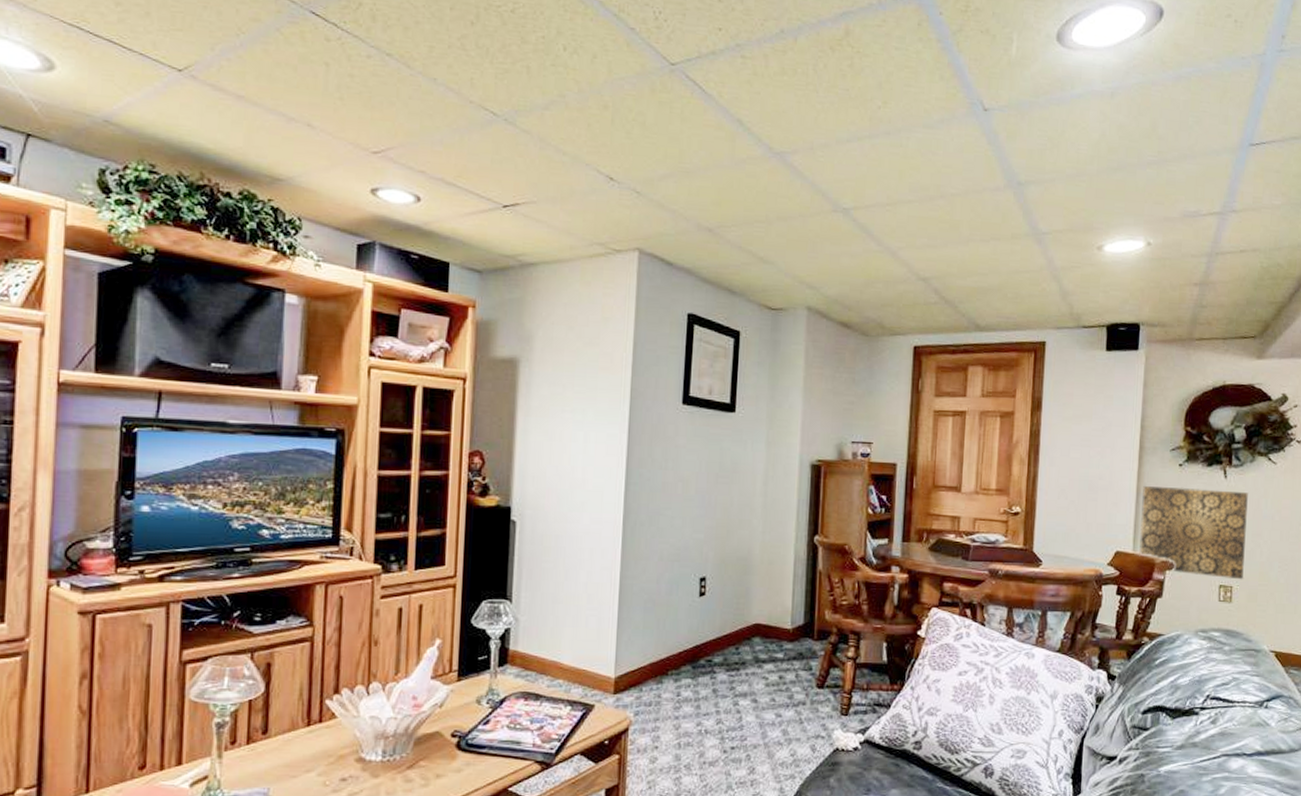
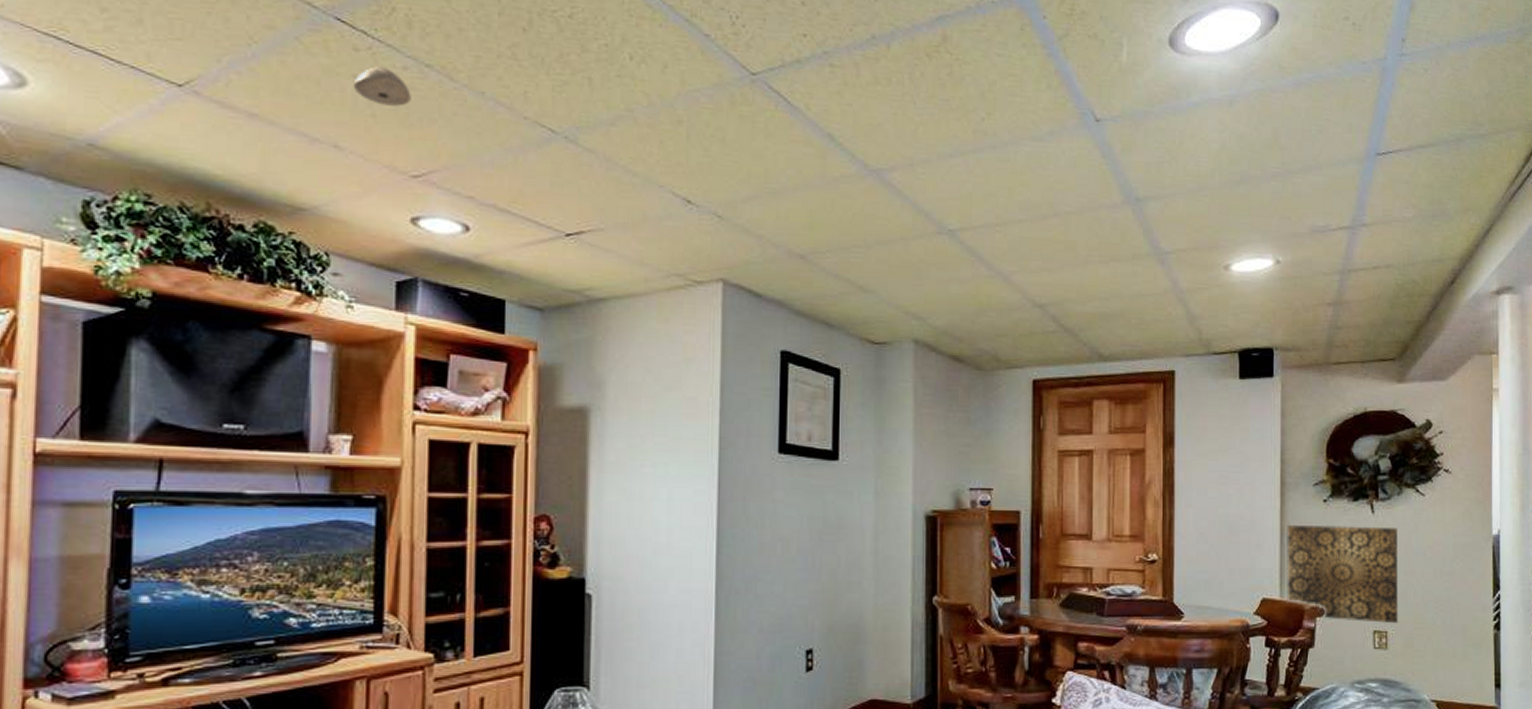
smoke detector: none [324,55,374,91] -> present [353,67,411,107]

